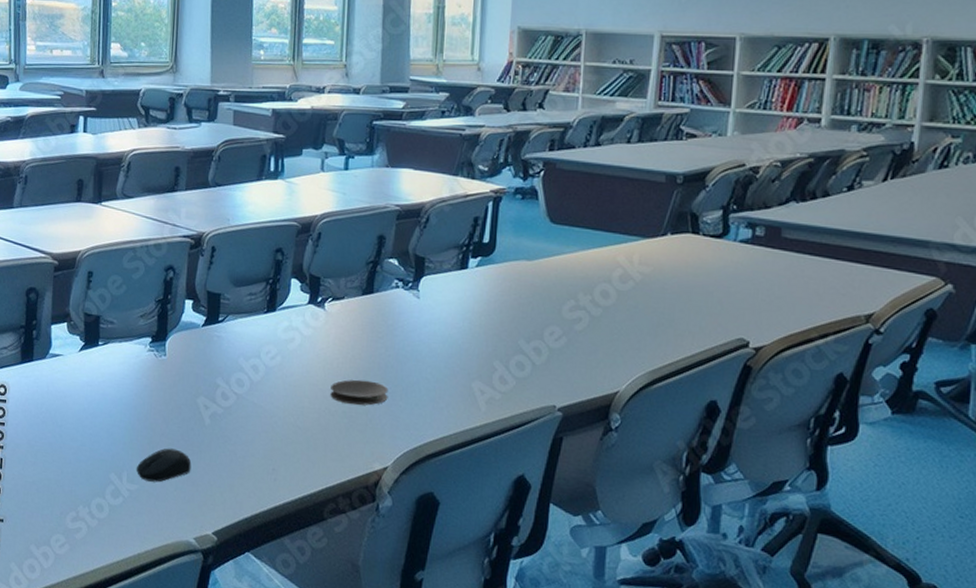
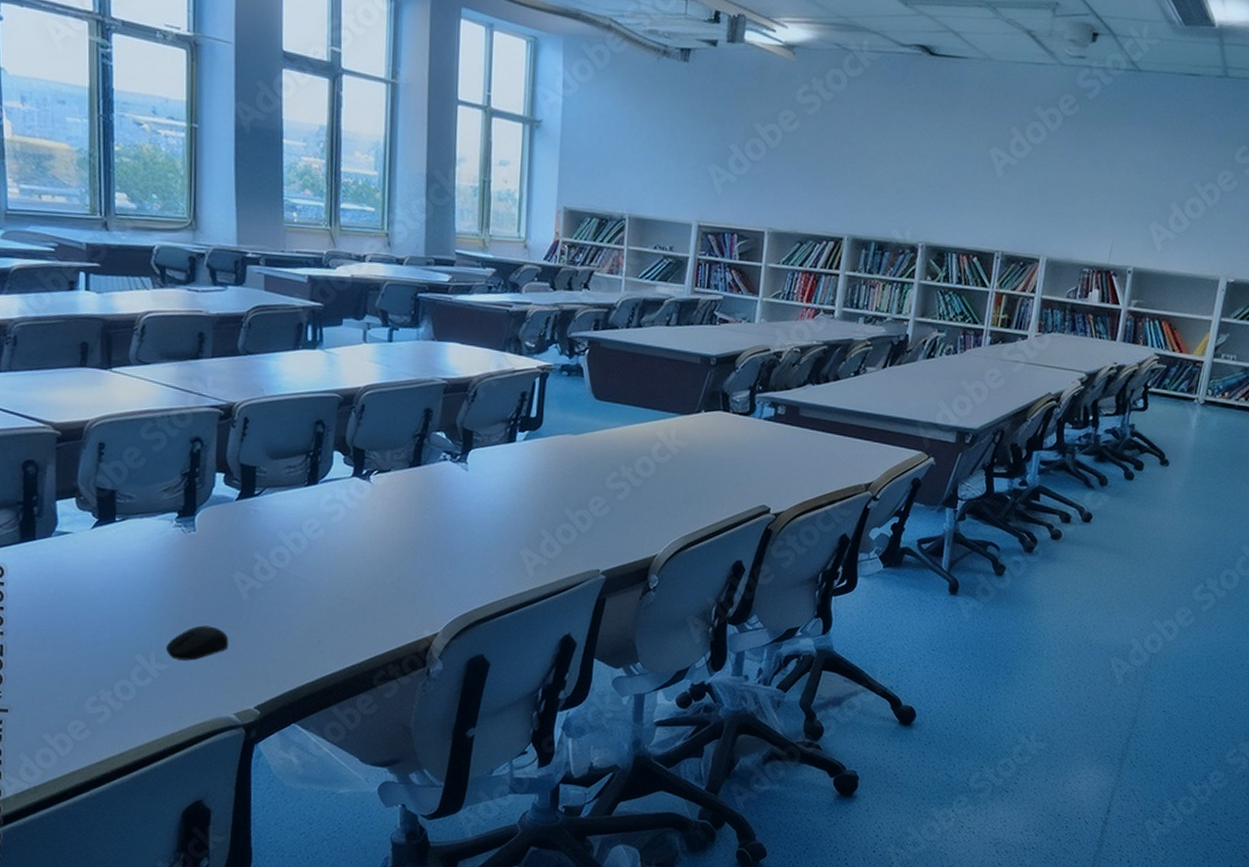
coaster: present [330,379,389,406] -> none [378,550,438,575]

